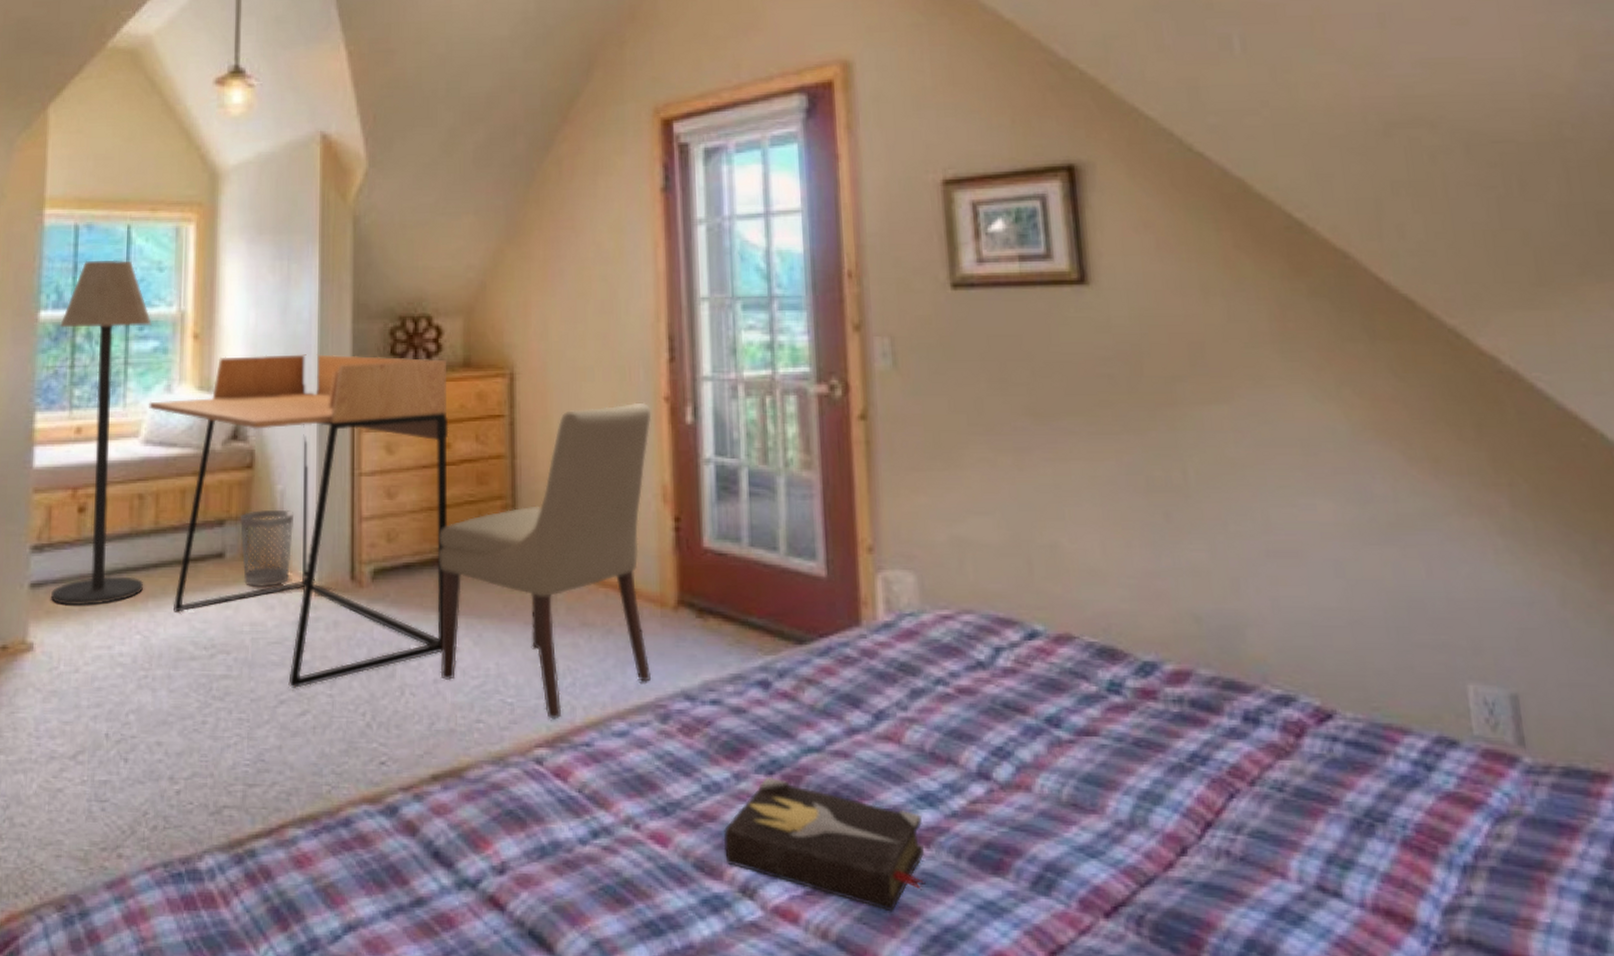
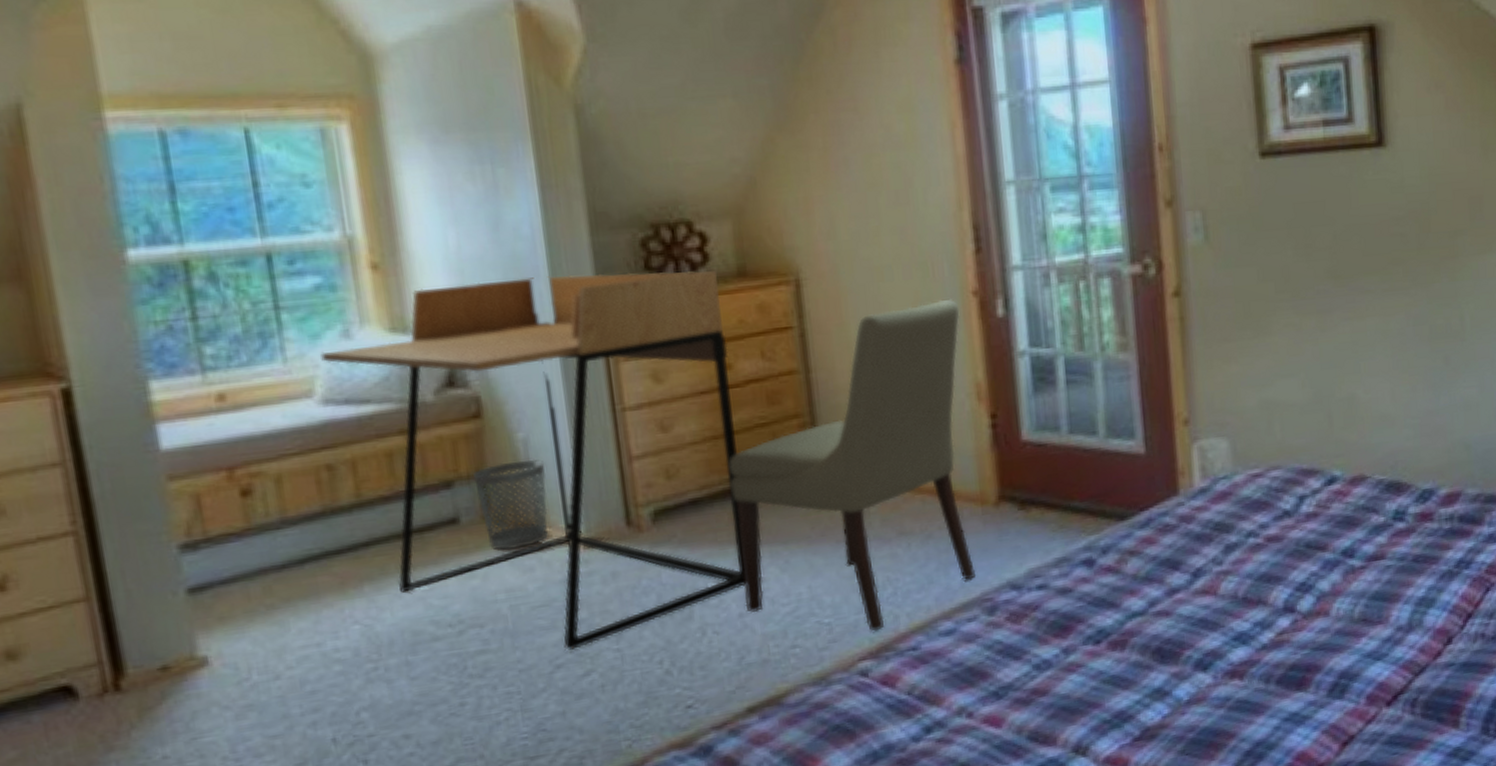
floor lamp: present [51,259,152,606] -> none [162,175,354,607]
hardback book: present [723,776,926,912] -> none [1054,645,1240,740]

